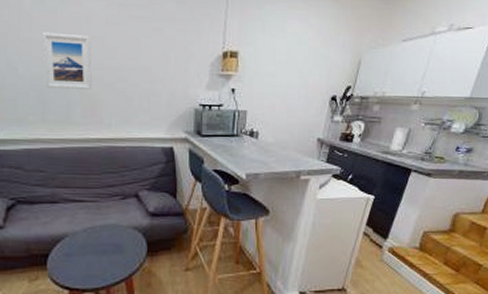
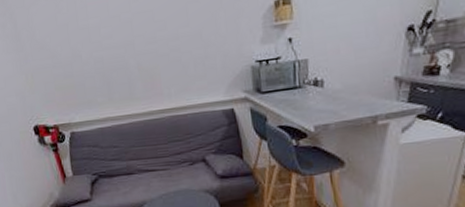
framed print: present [41,32,92,89] -> none [97,12,148,69]

